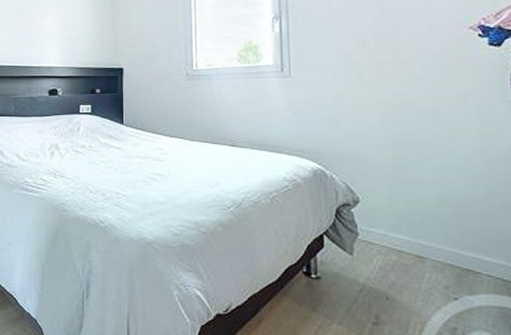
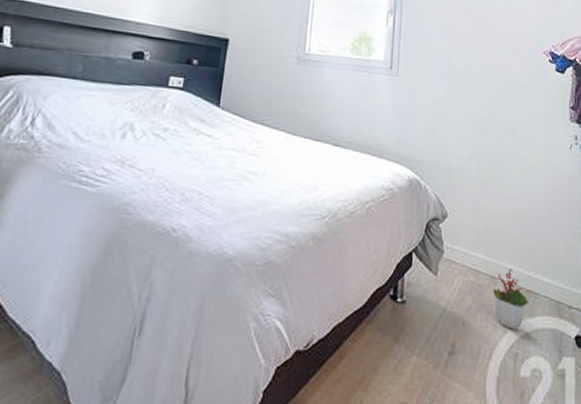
decorative plant: none [420,248,468,306] -> present [493,268,529,330]

